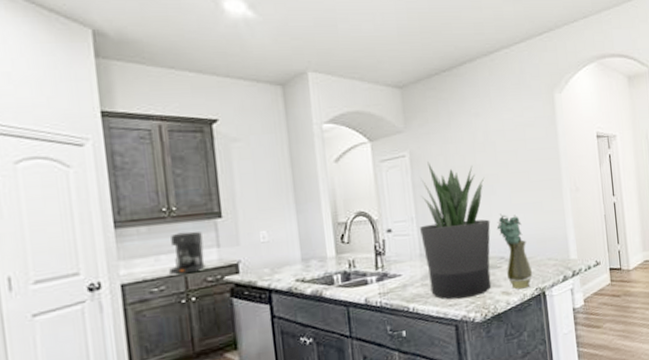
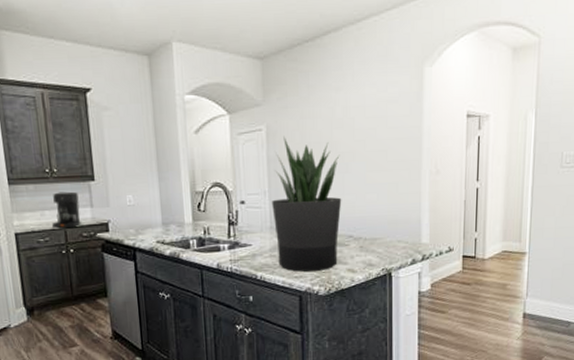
vase: present [496,213,533,289] -> none [347,192,381,268]

